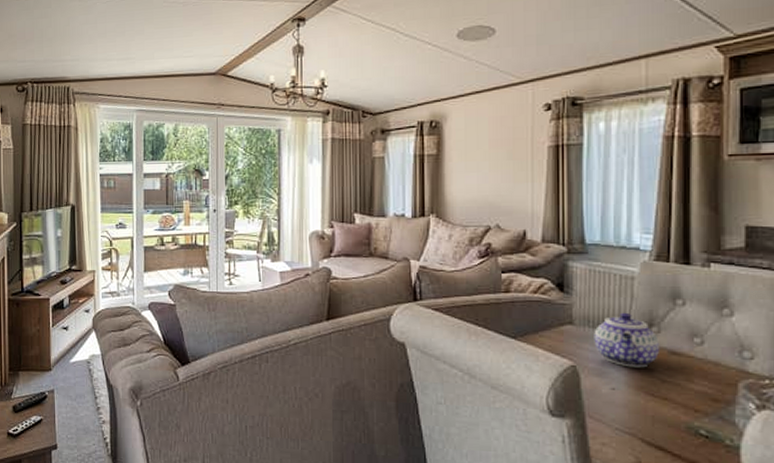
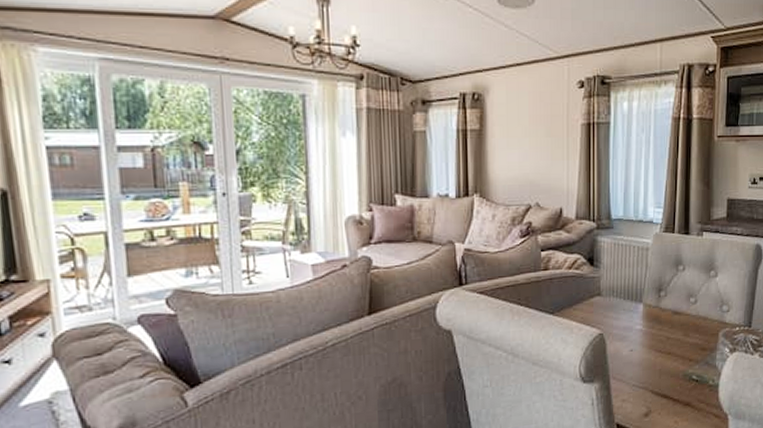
teapot: present [594,312,660,368] -> none [617,280,667,330]

